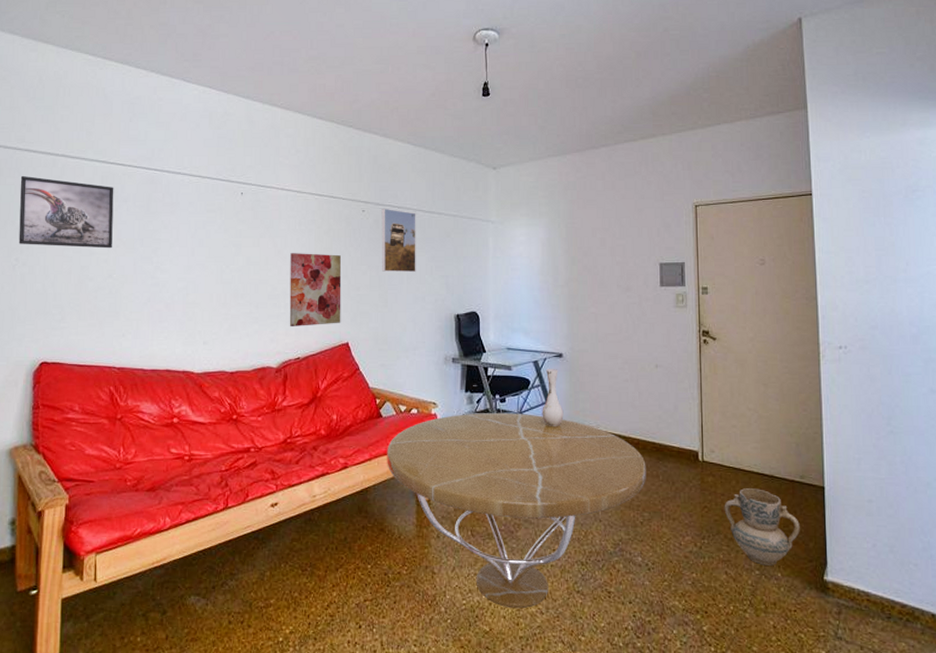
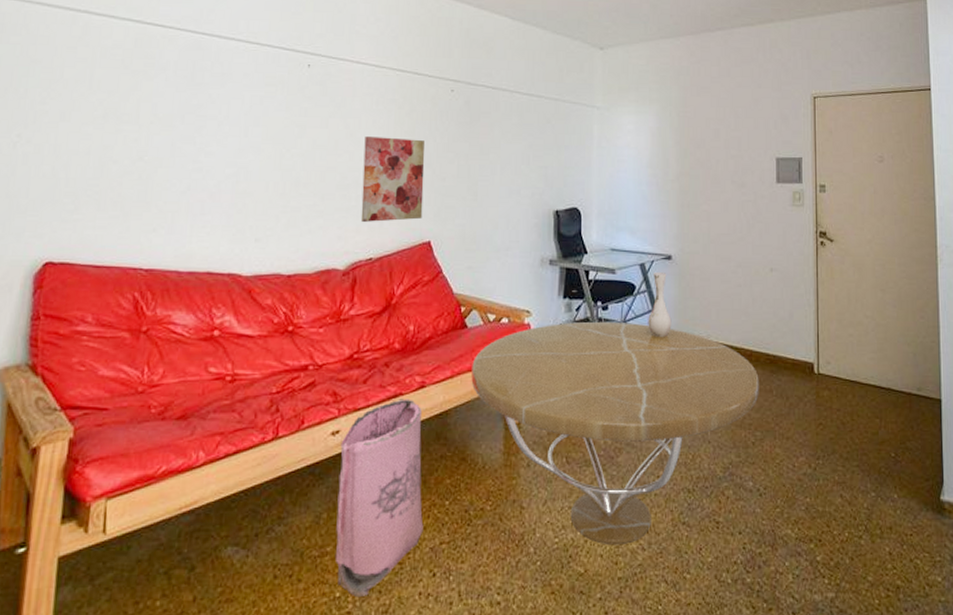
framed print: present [18,175,114,249] -> none [22,33,150,125]
bag: none [277,477,350,643] -> present [335,399,424,598]
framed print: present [381,208,416,273] -> none [471,88,513,163]
ceramic jug: present [724,488,800,565] -> none [839,403,917,486]

